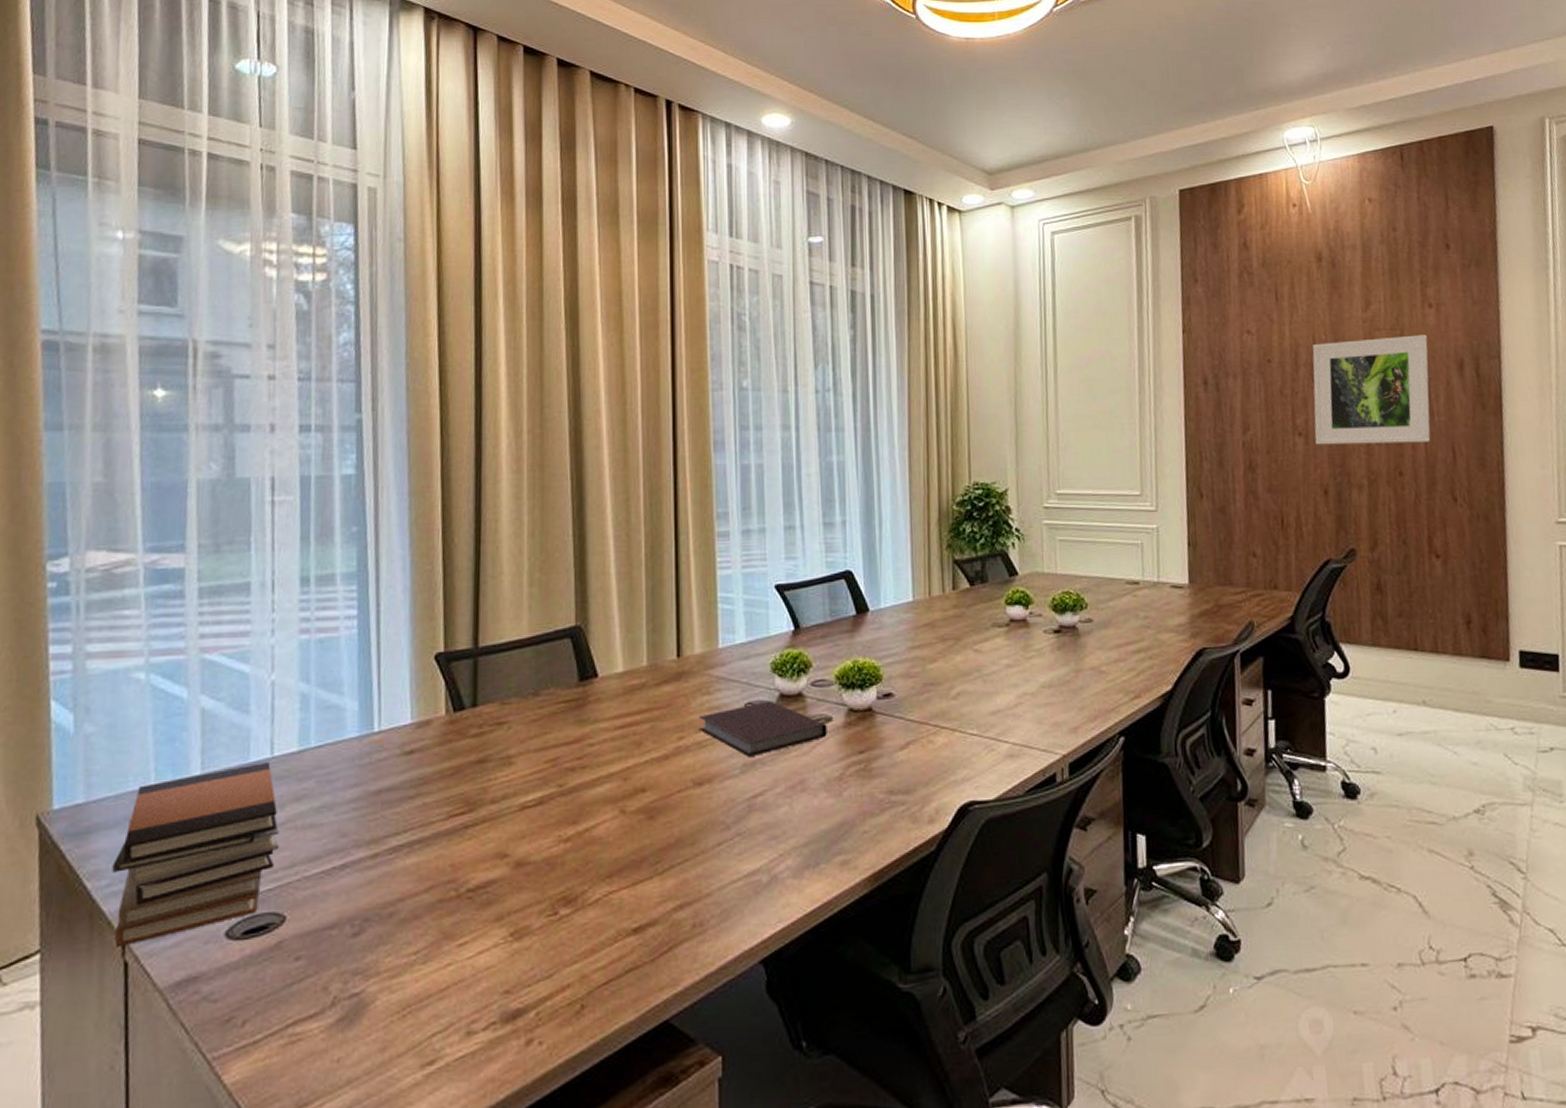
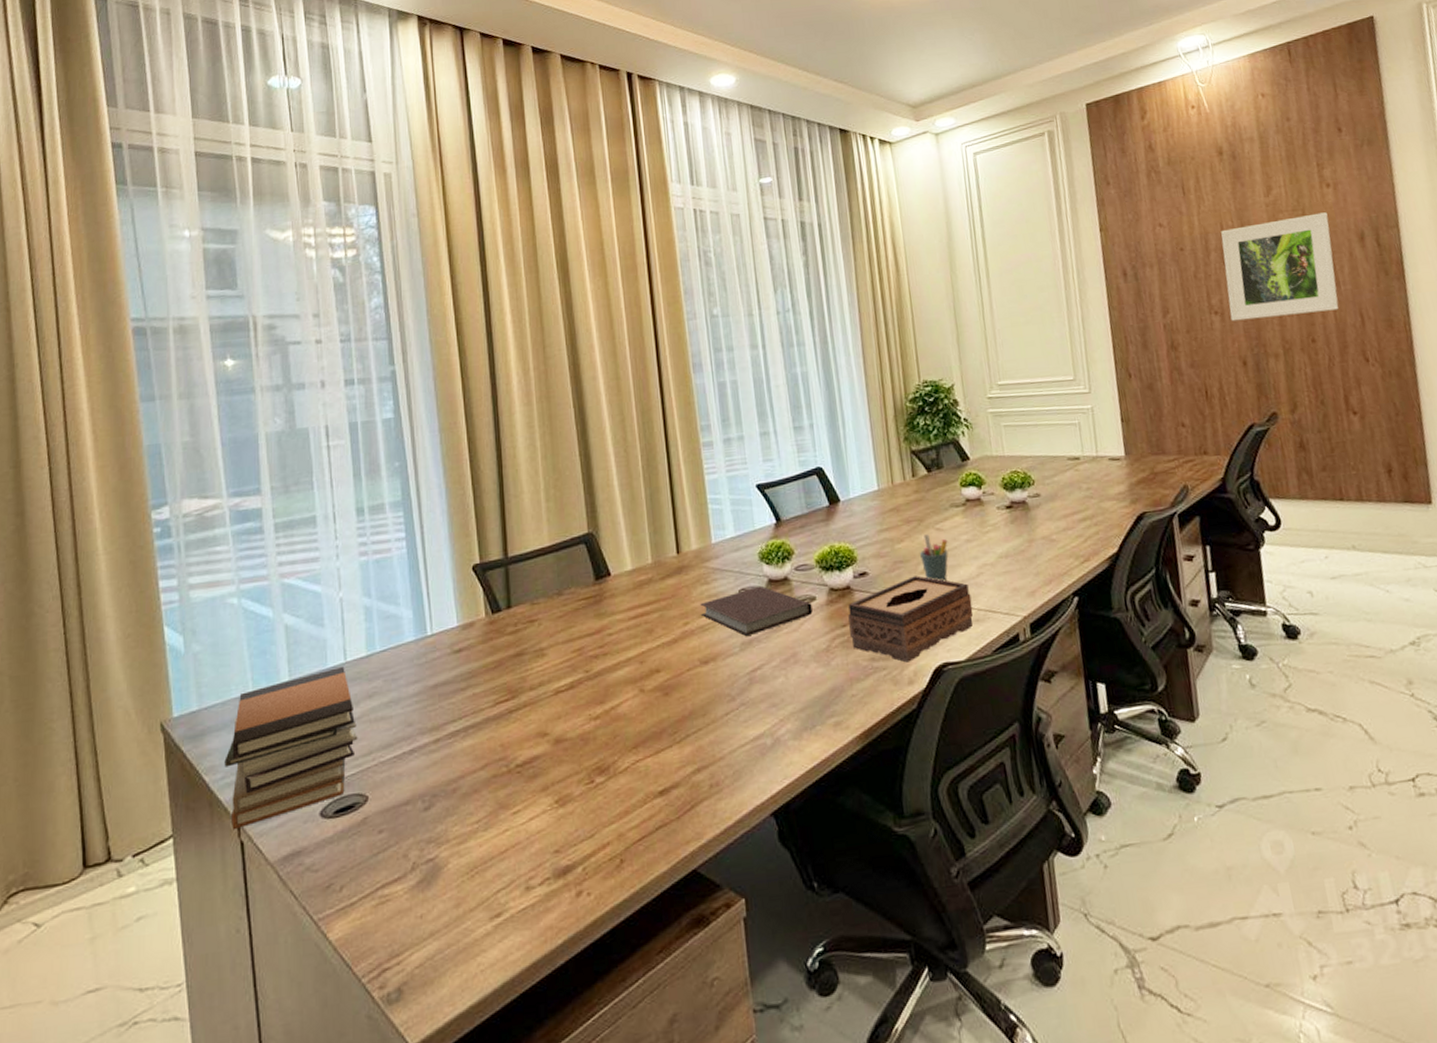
tissue box: none [867,701,1008,798] -> present [848,576,974,663]
pen holder: none [954,655,986,710] -> present [920,534,949,582]

